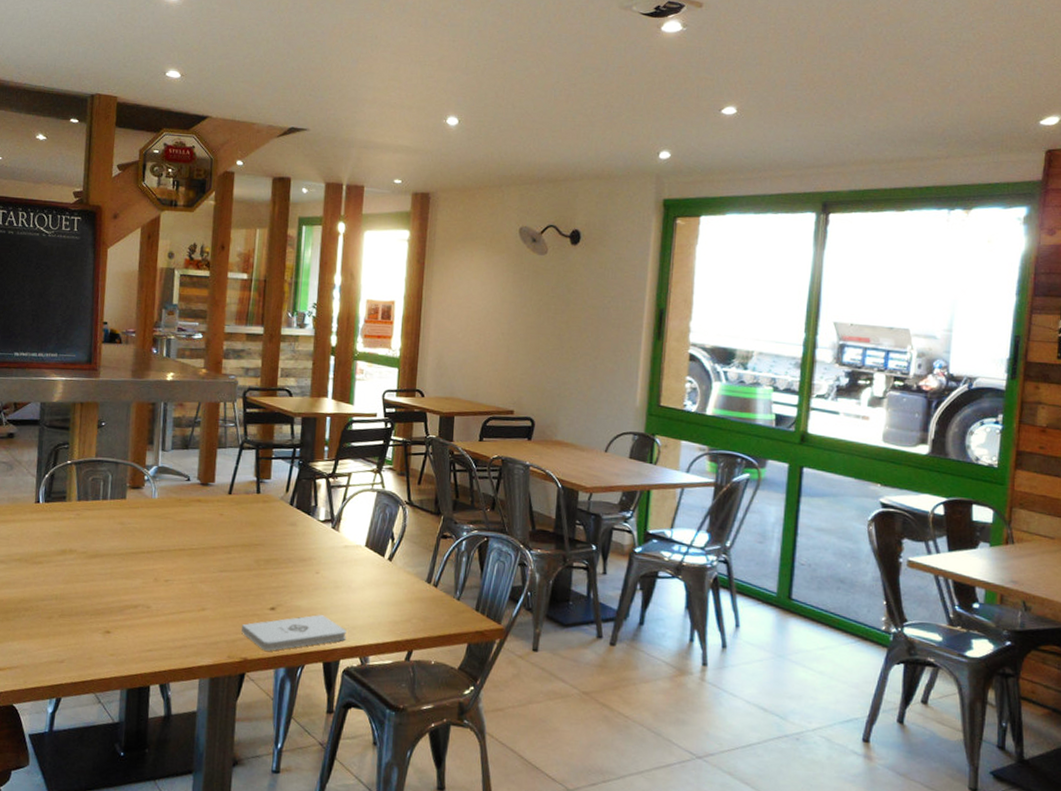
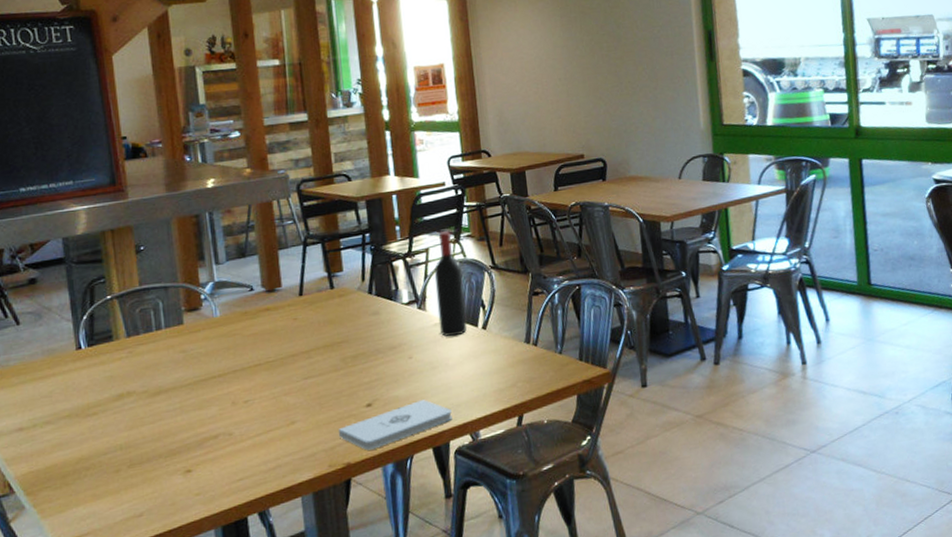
wine bottle: none [348,460,379,562] -> present [434,231,468,337]

